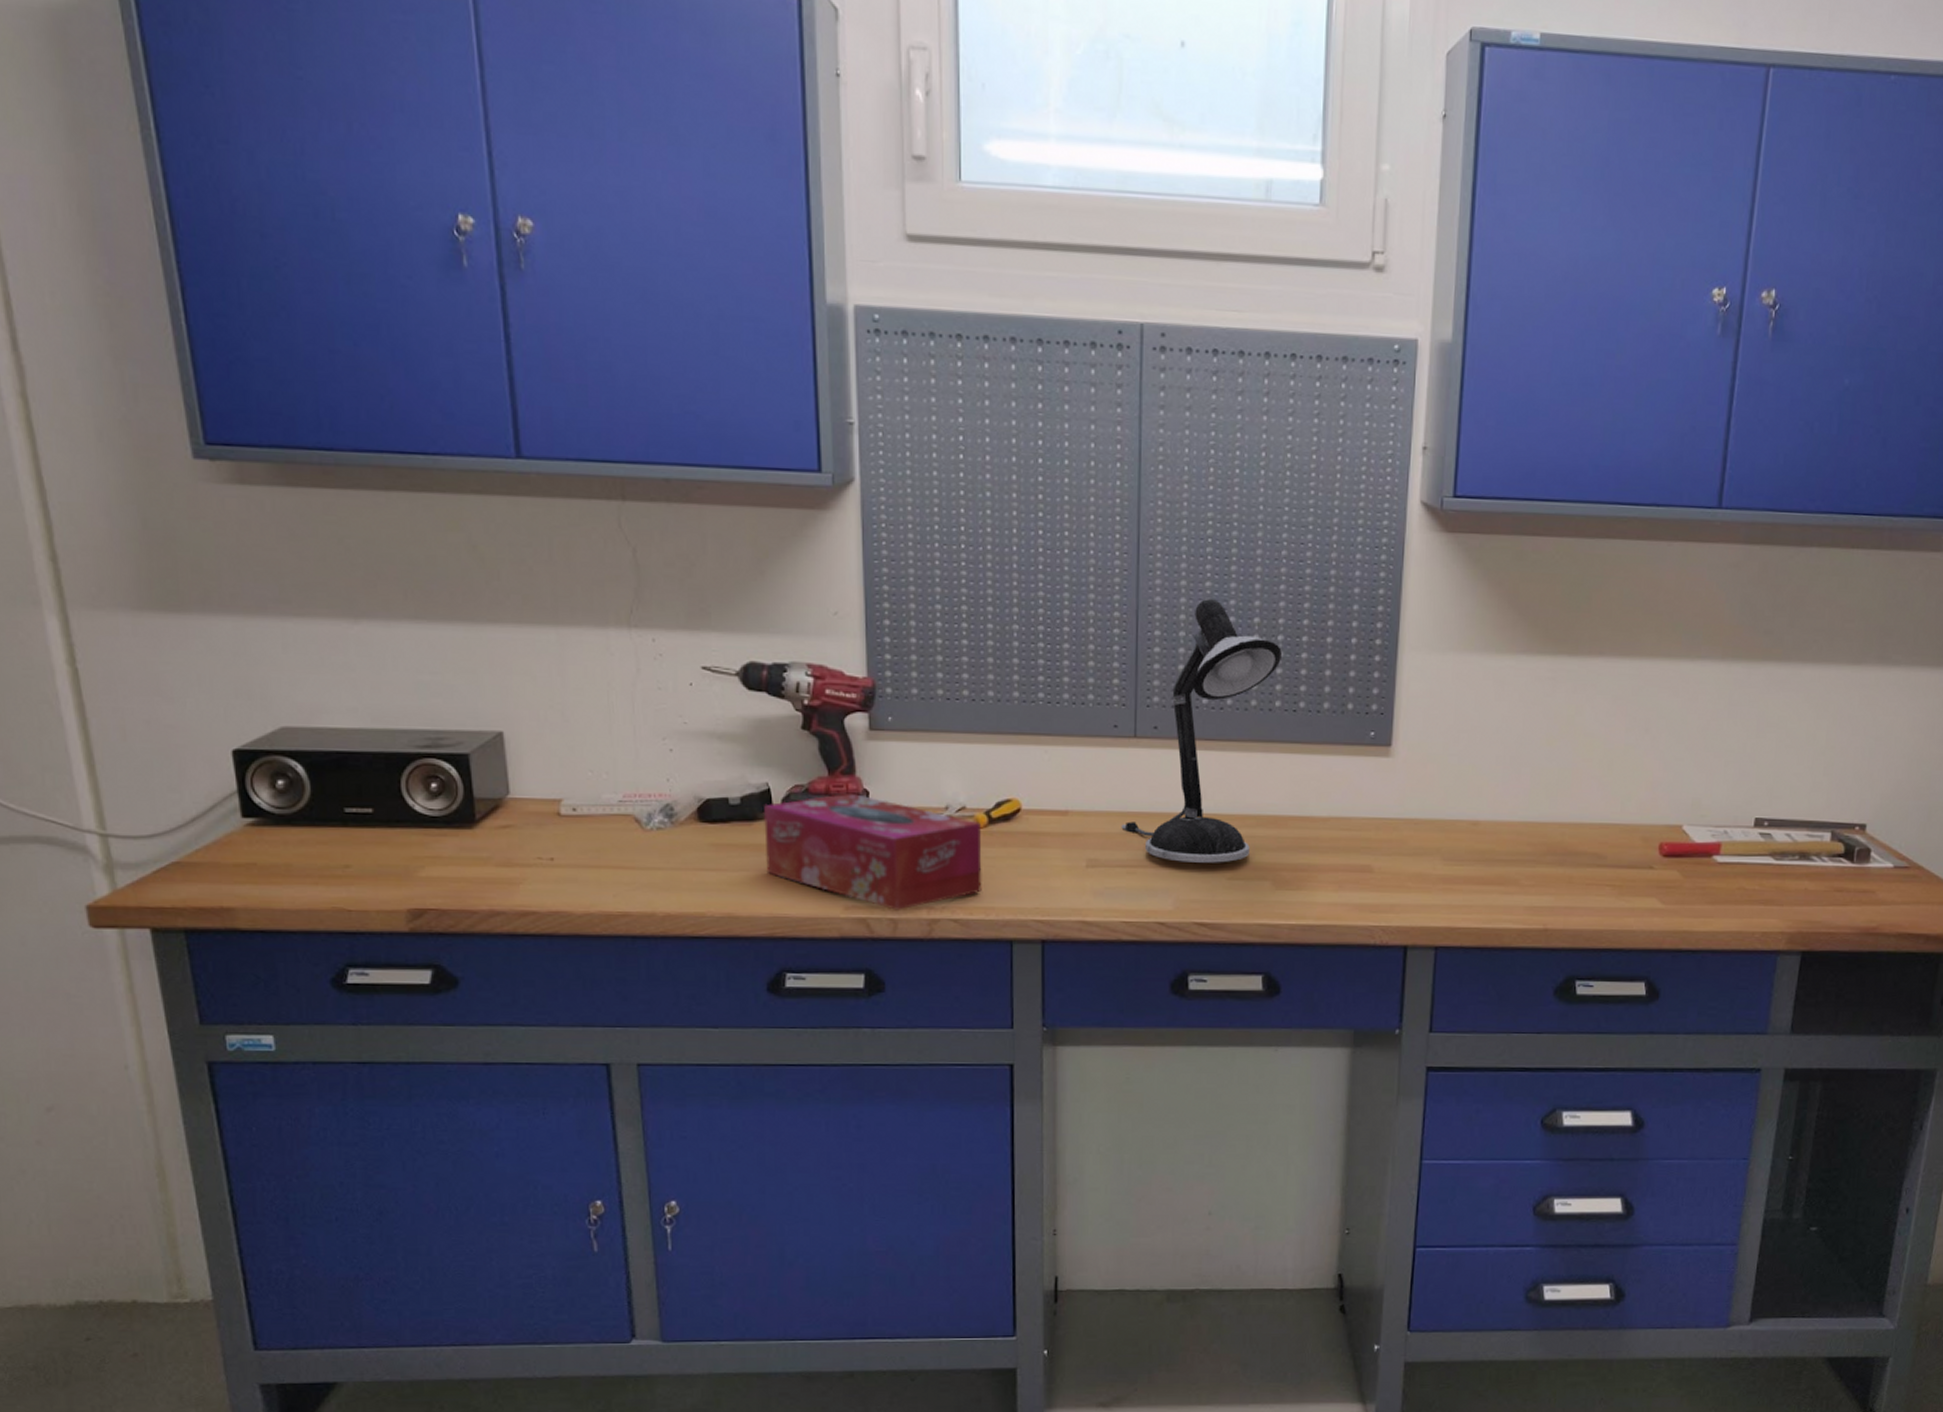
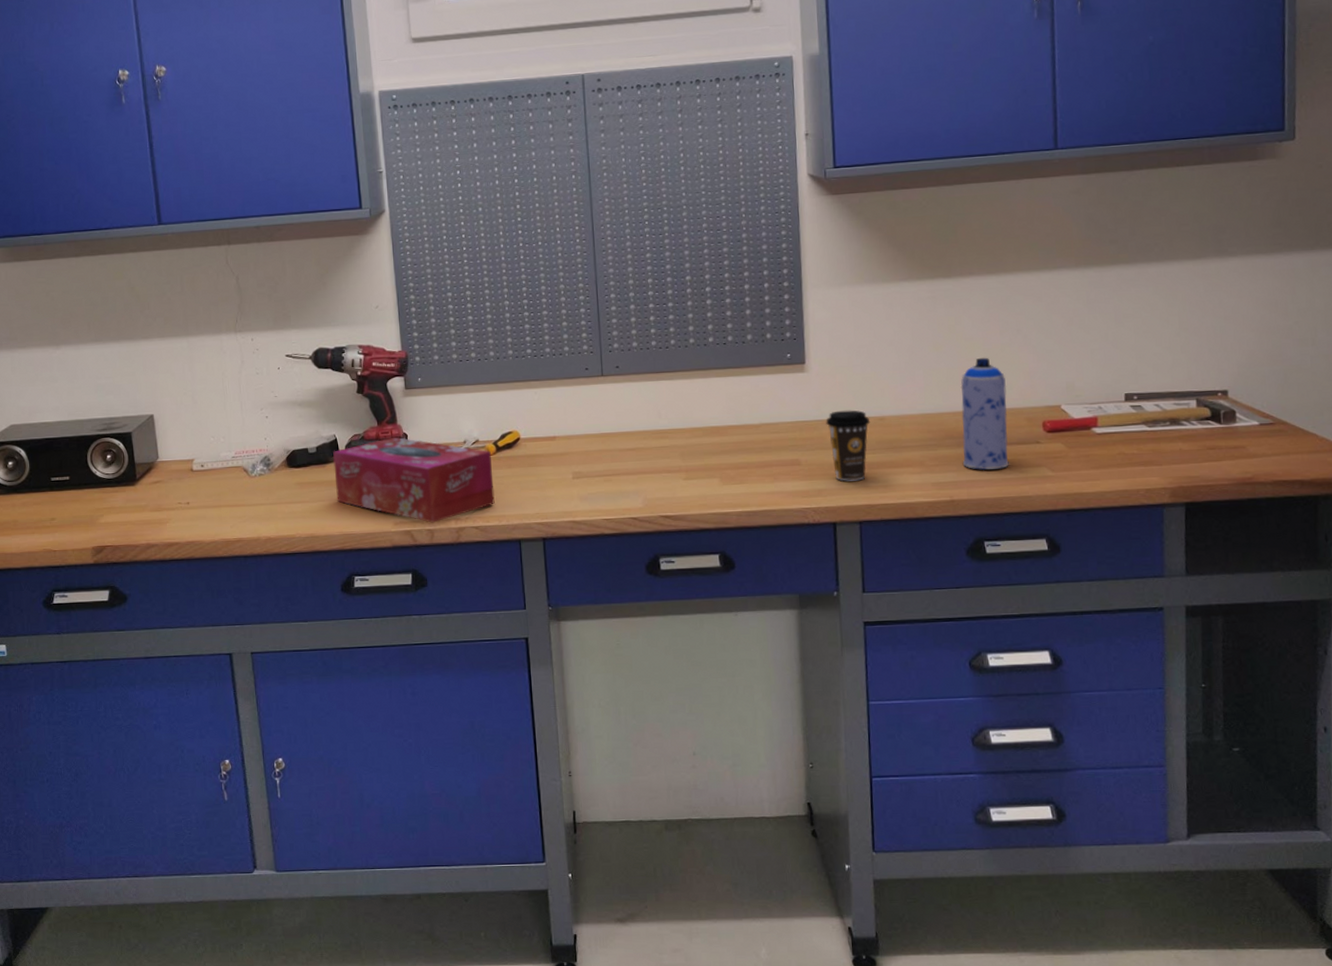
desk lamp: present [1121,599,1282,863] -> none [597,266,710,469]
coffee cup: none [1408,809,1462,897] -> present [826,410,870,481]
aerosol can: none [1562,759,1625,896] -> present [960,357,1009,470]

